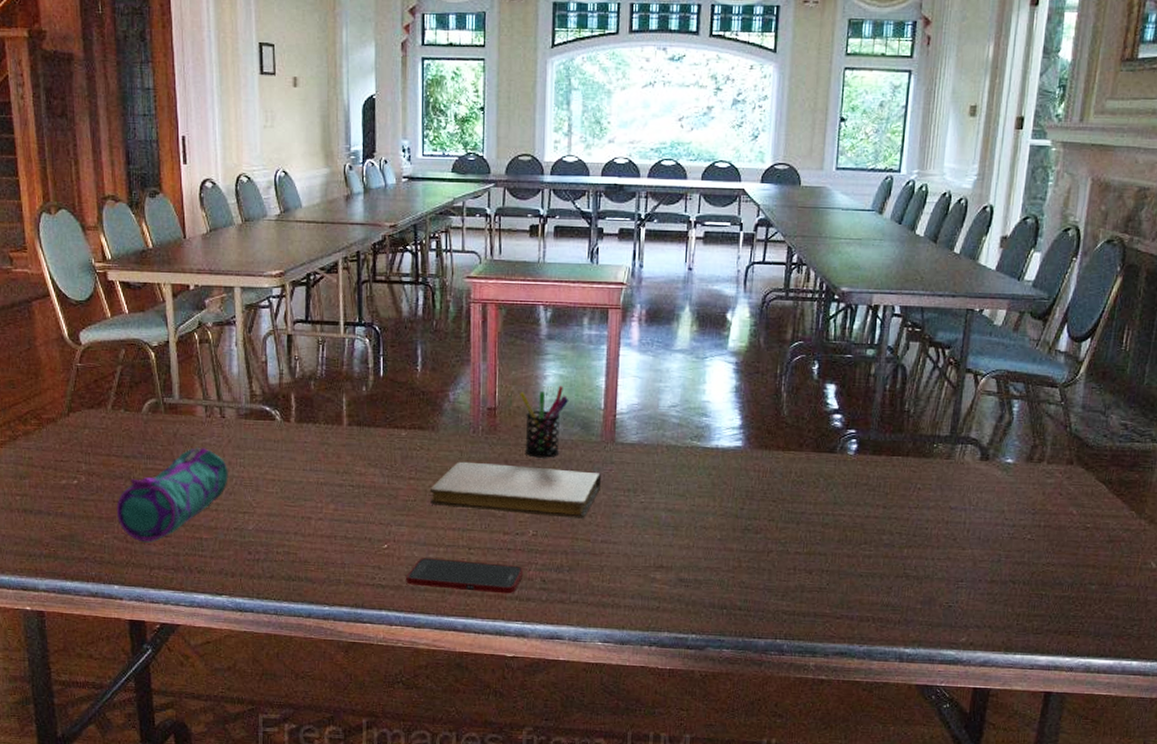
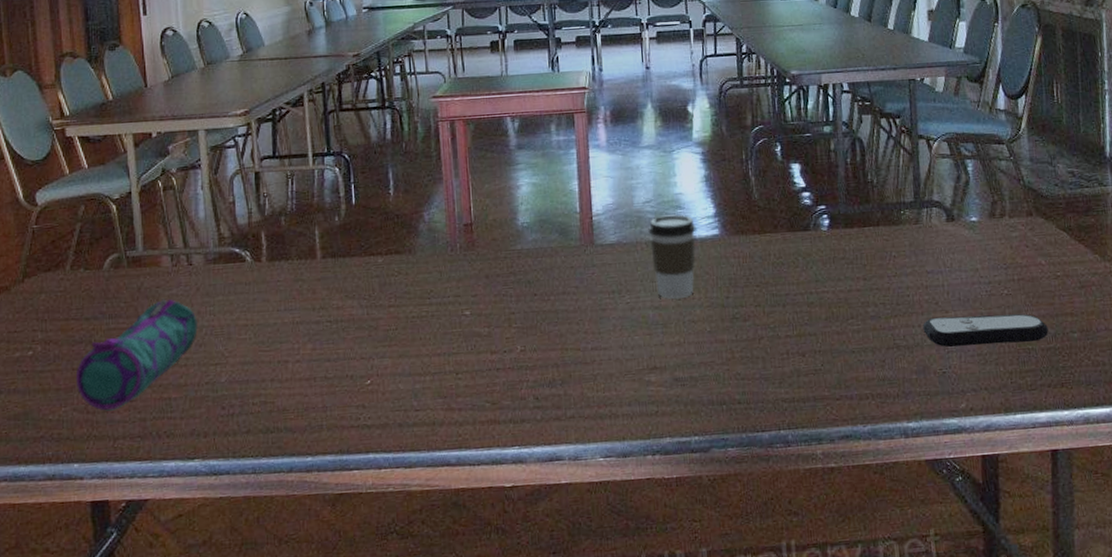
cell phone: present [406,558,524,594] -> none [393,385,515,421]
notebook: present [430,461,602,519] -> none [412,278,585,333]
pen holder: present [520,385,569,458] -> none [495,193,545,270]
coffee cup: none [671,421,720,504] -> present [648,214,696,299]
remote control: none [936,552,1066,588] -> present [923,313,1049,347]

